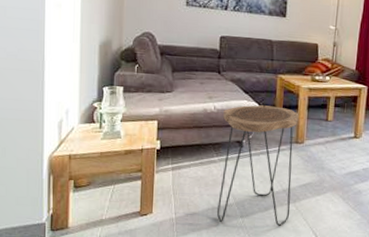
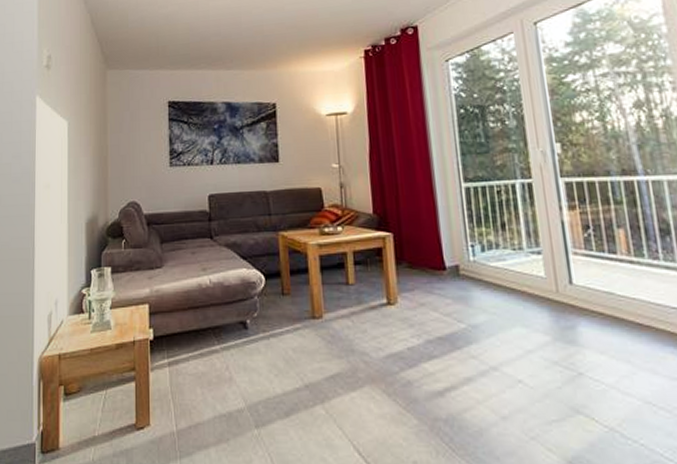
side table: present [216,105,299,226] -> none [221,272,319,439]

